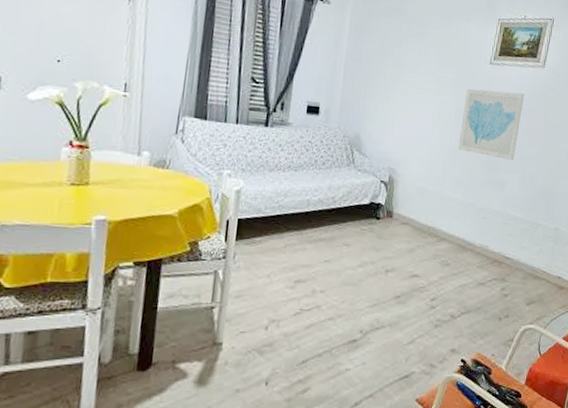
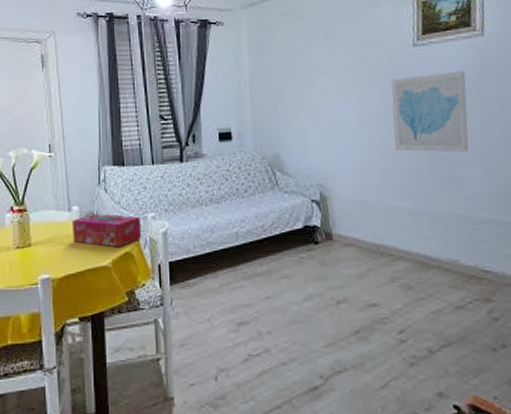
tissue box: none [139,162,216,199] -> present [71,213,142,248]

